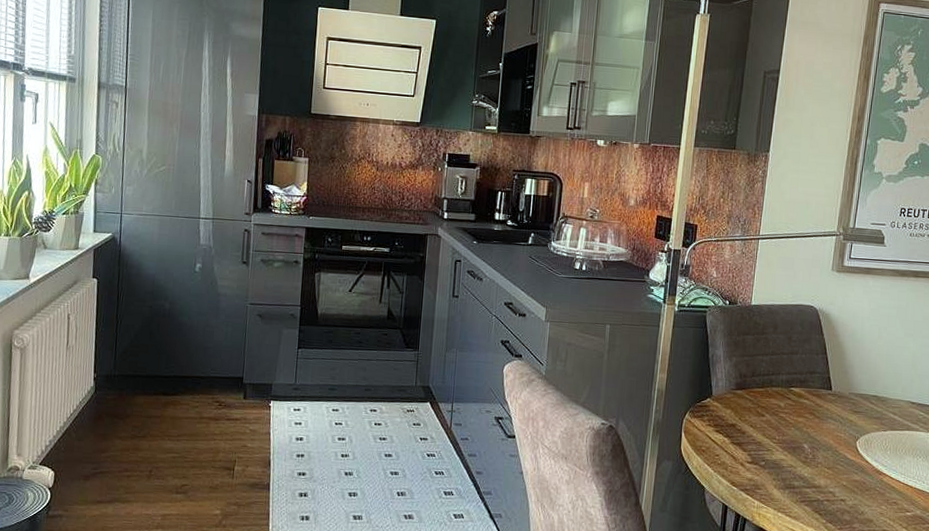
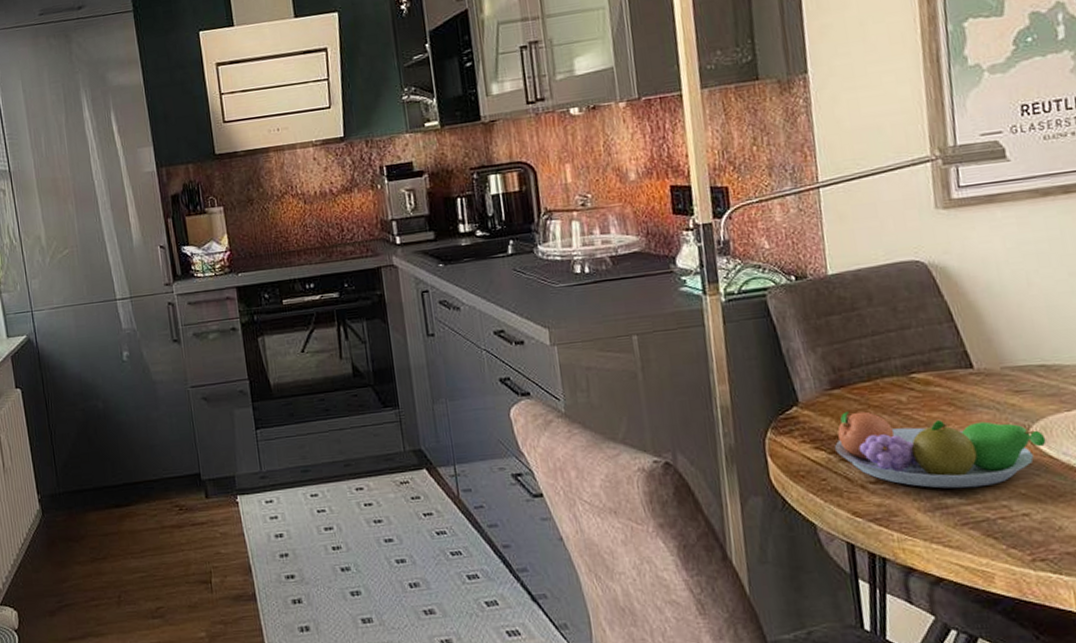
fruit bowl: none [730,407,867,476] -> present [835,411,1047,488]

